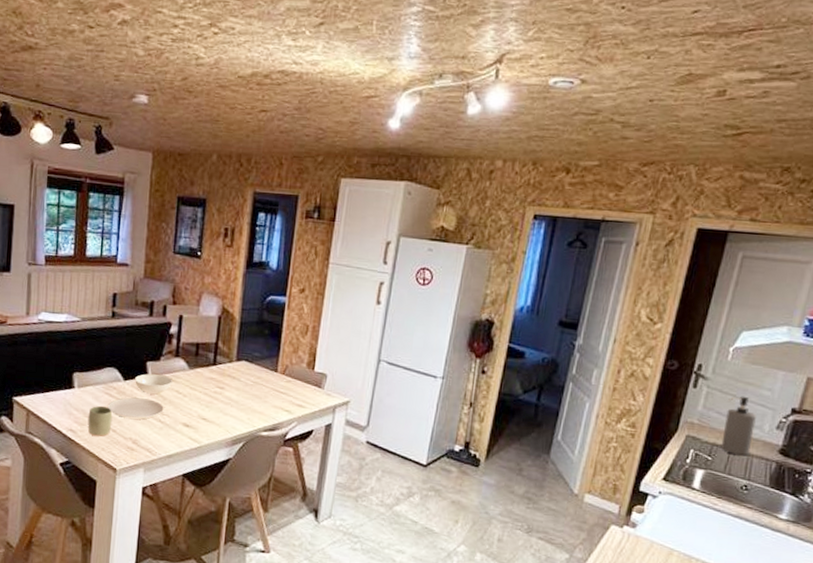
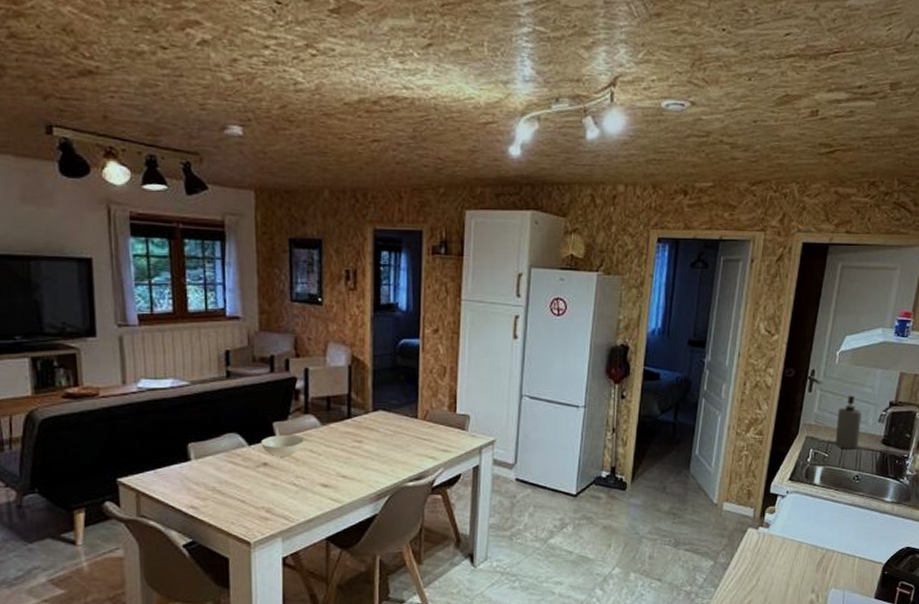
mug: present [87,406,113,437] -> none [211,477,240,511]
plate: present [108,397,164,420] -> none [233,462,298,487]

